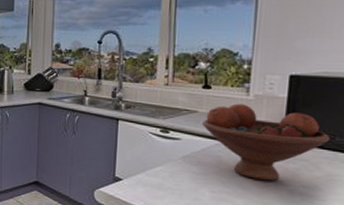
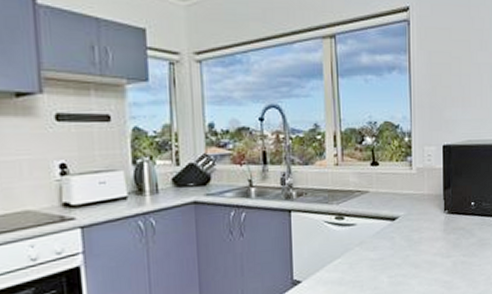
fruit bowl: present [203,103,331,181] -> none [375,178,479,257]

